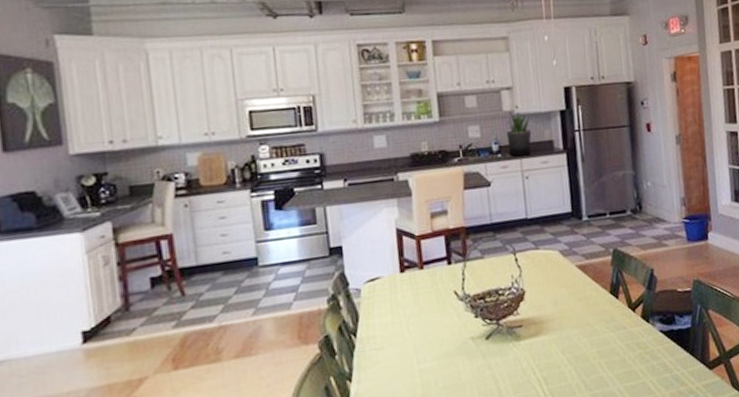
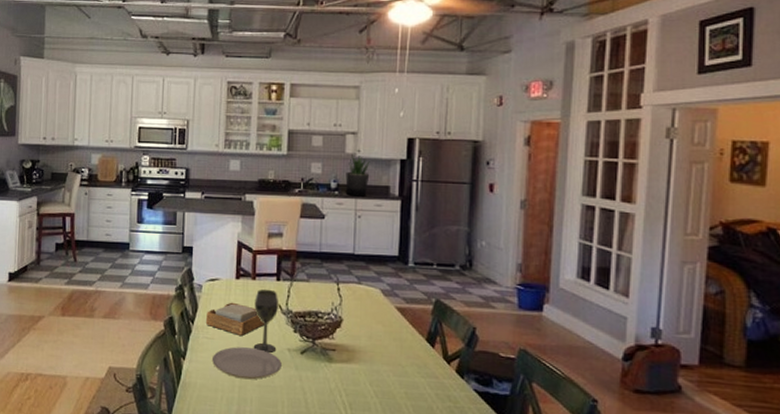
napkin holder: none [370,300,441,337] -> present [205,302,264,336]
plate: none [385,346,467,386] -> present [212,347,282,380]
wine glass: none [425,276,457,349] -> present [253,289,279,353]

